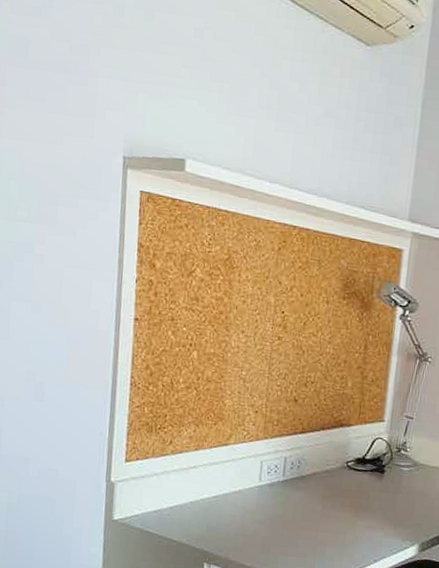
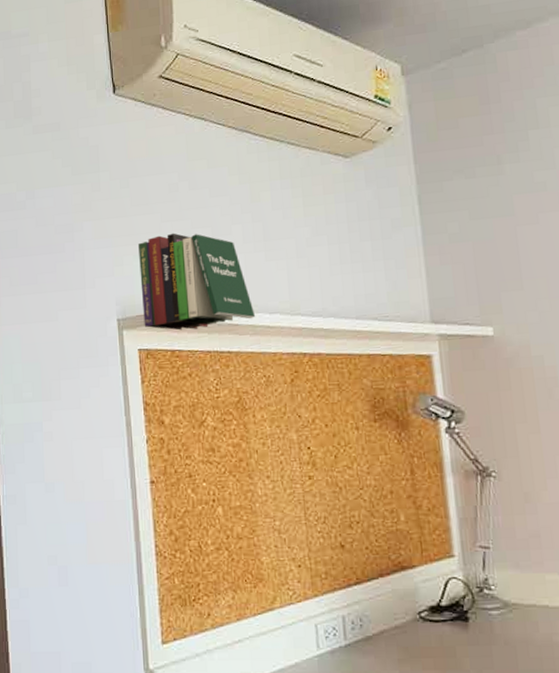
books: none [149,80,257,184] -> present [138,232,256,331]

